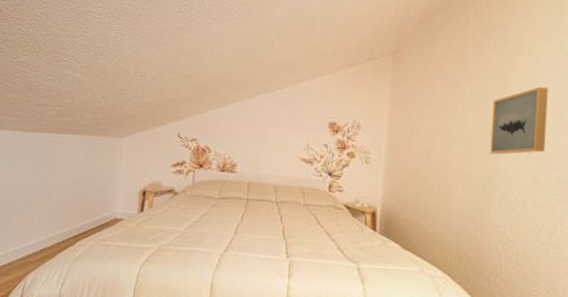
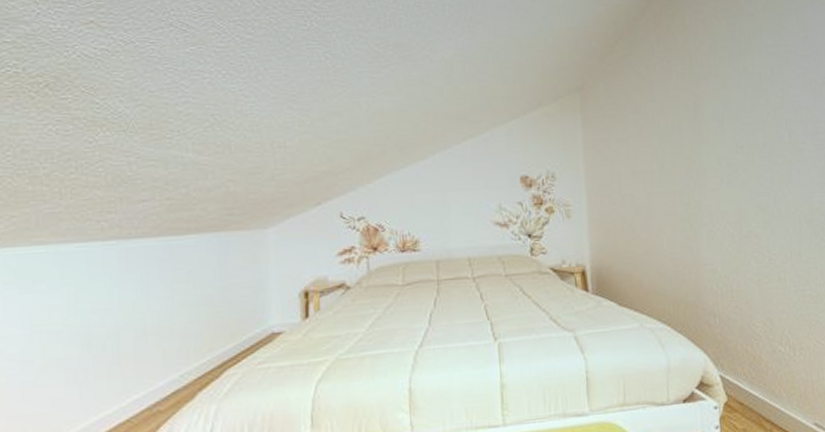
wall art: present [490,87,548,155] -> none [687,112,744,189]

